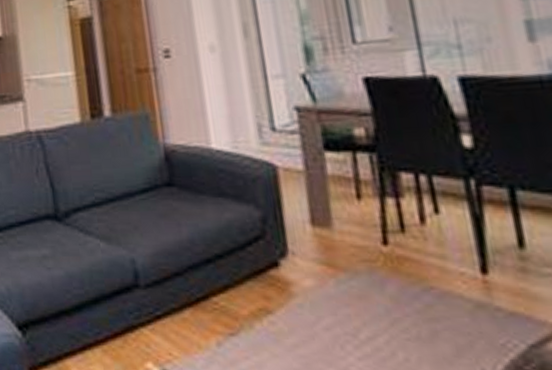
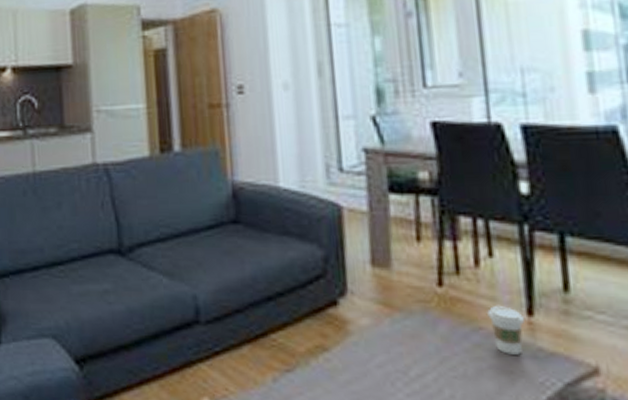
coffee cup: none [438,264,479,315] -> present [487,306,524,355]

